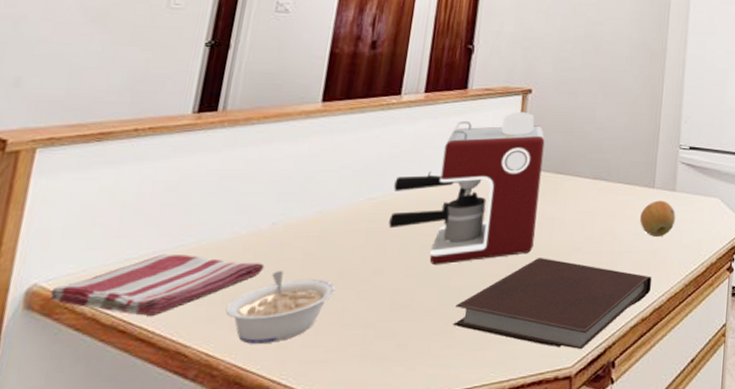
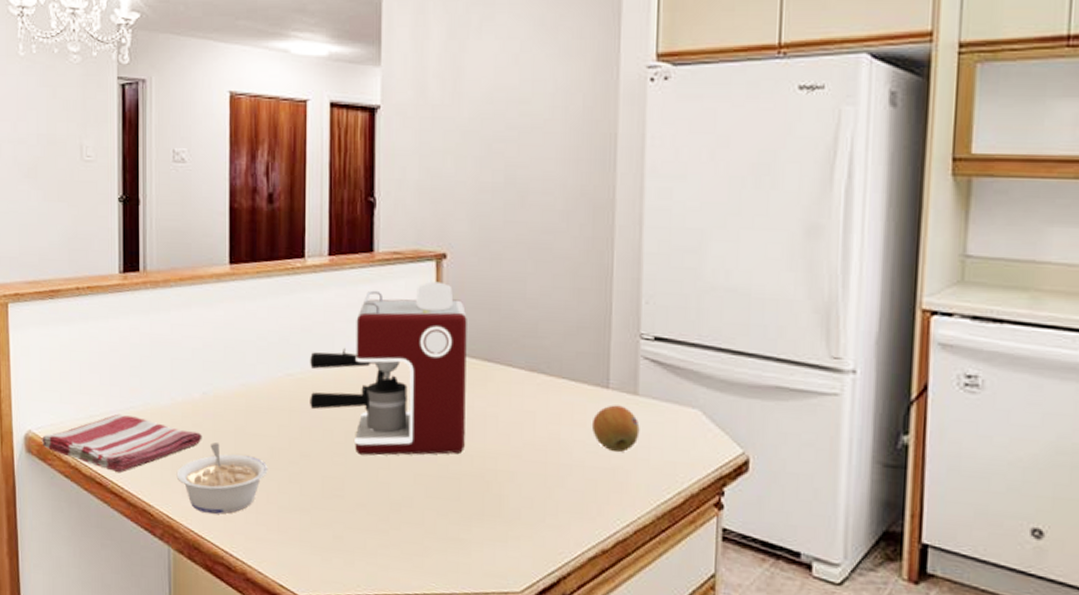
notebook: present [453,258,652,350] -> none [387,460,613,575]

